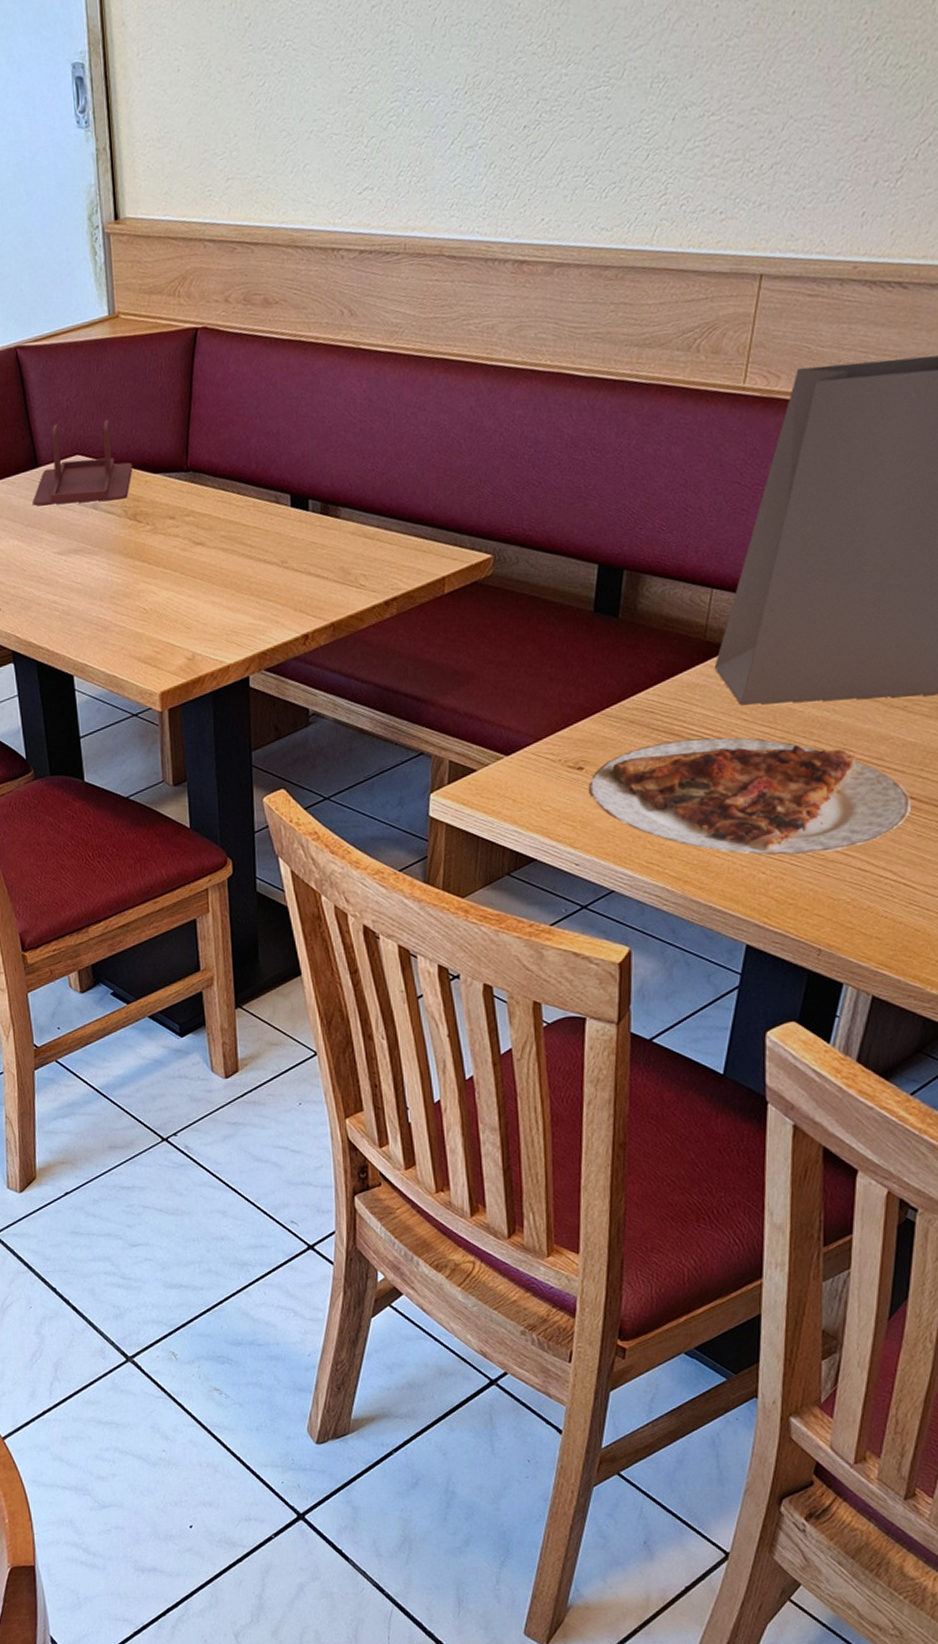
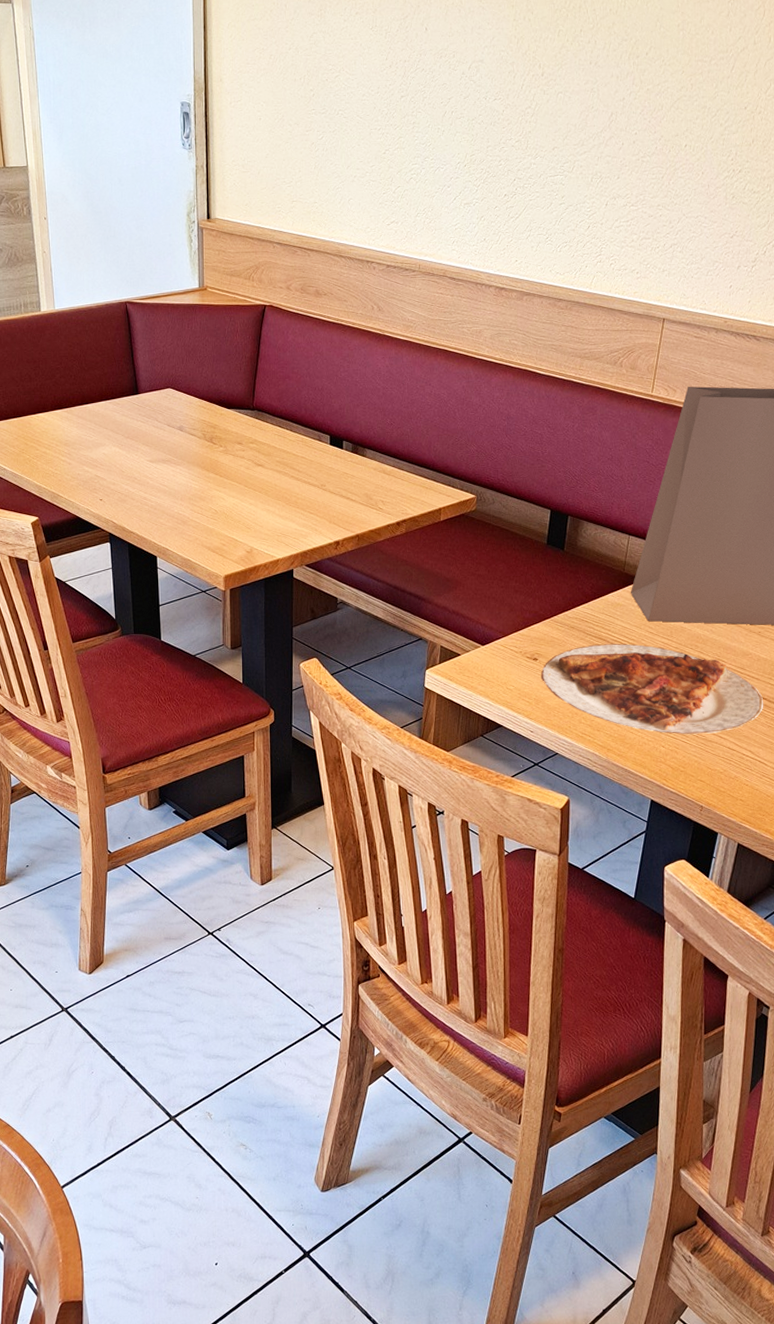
napkin holder: present [33,419,133,506] -> none [132,363,212,425]

